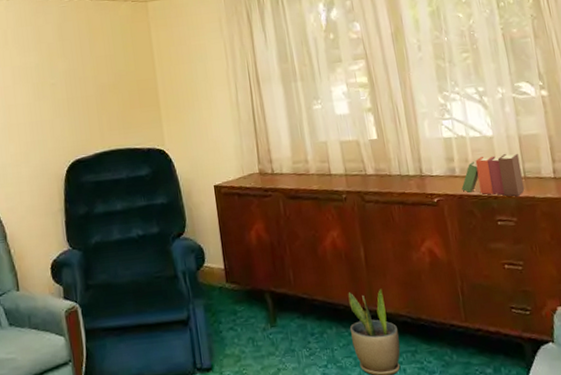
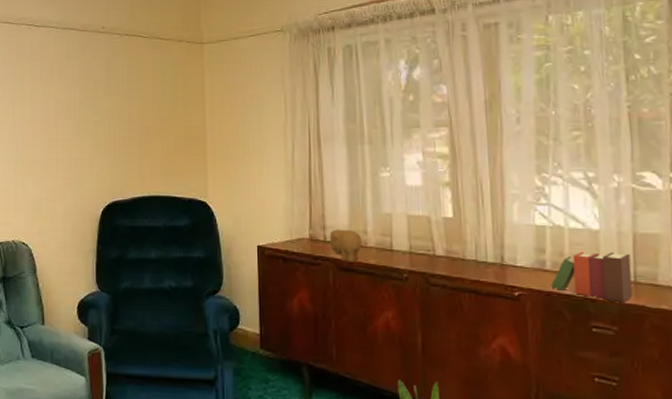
decorative figurine: none [276,160,305,191] -> present [329,229,362,262]

